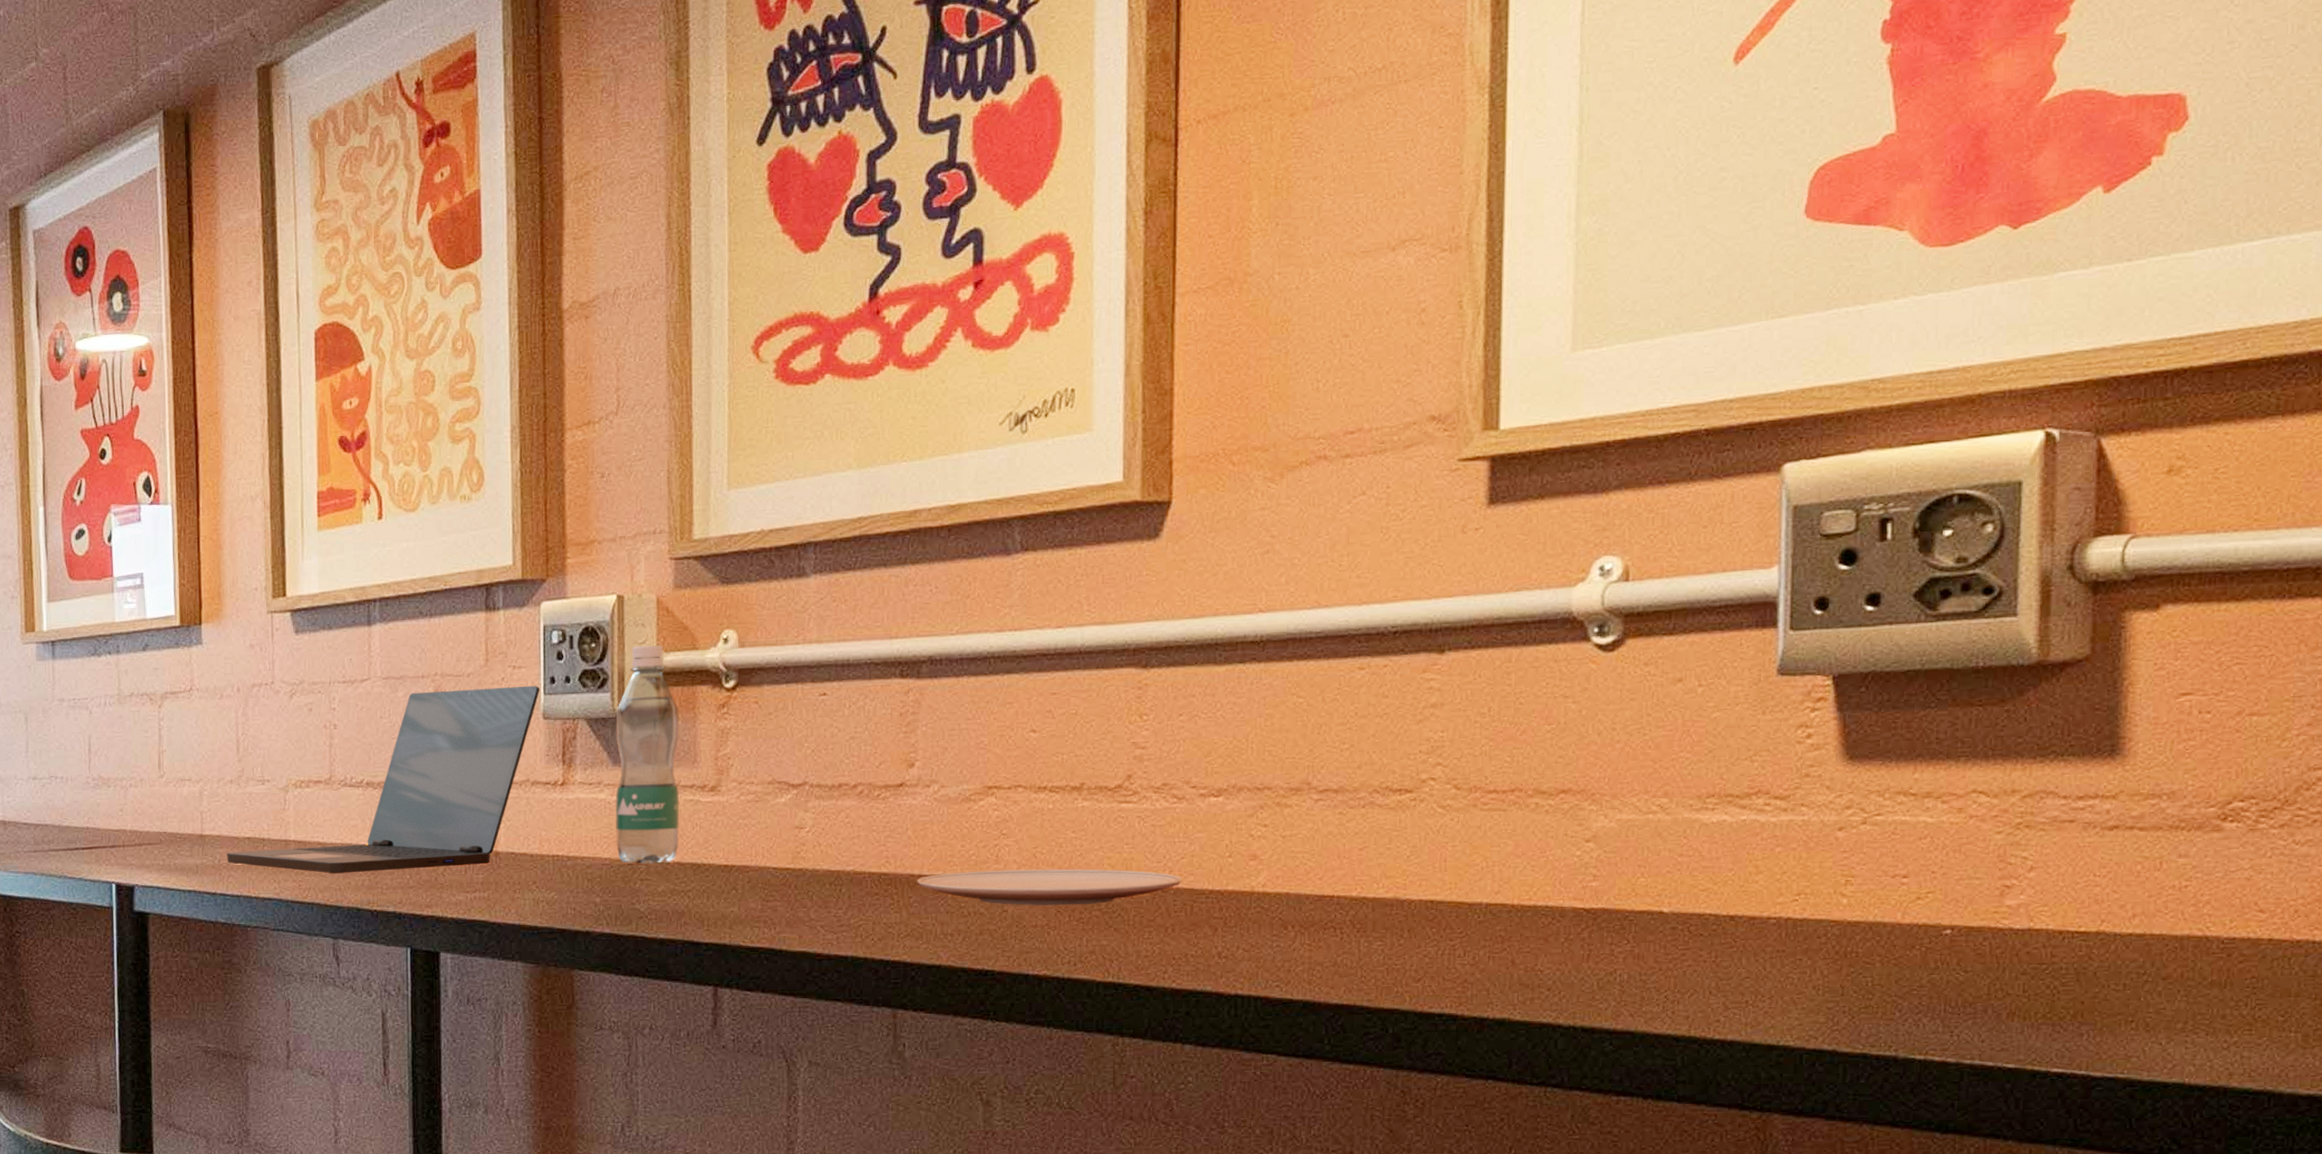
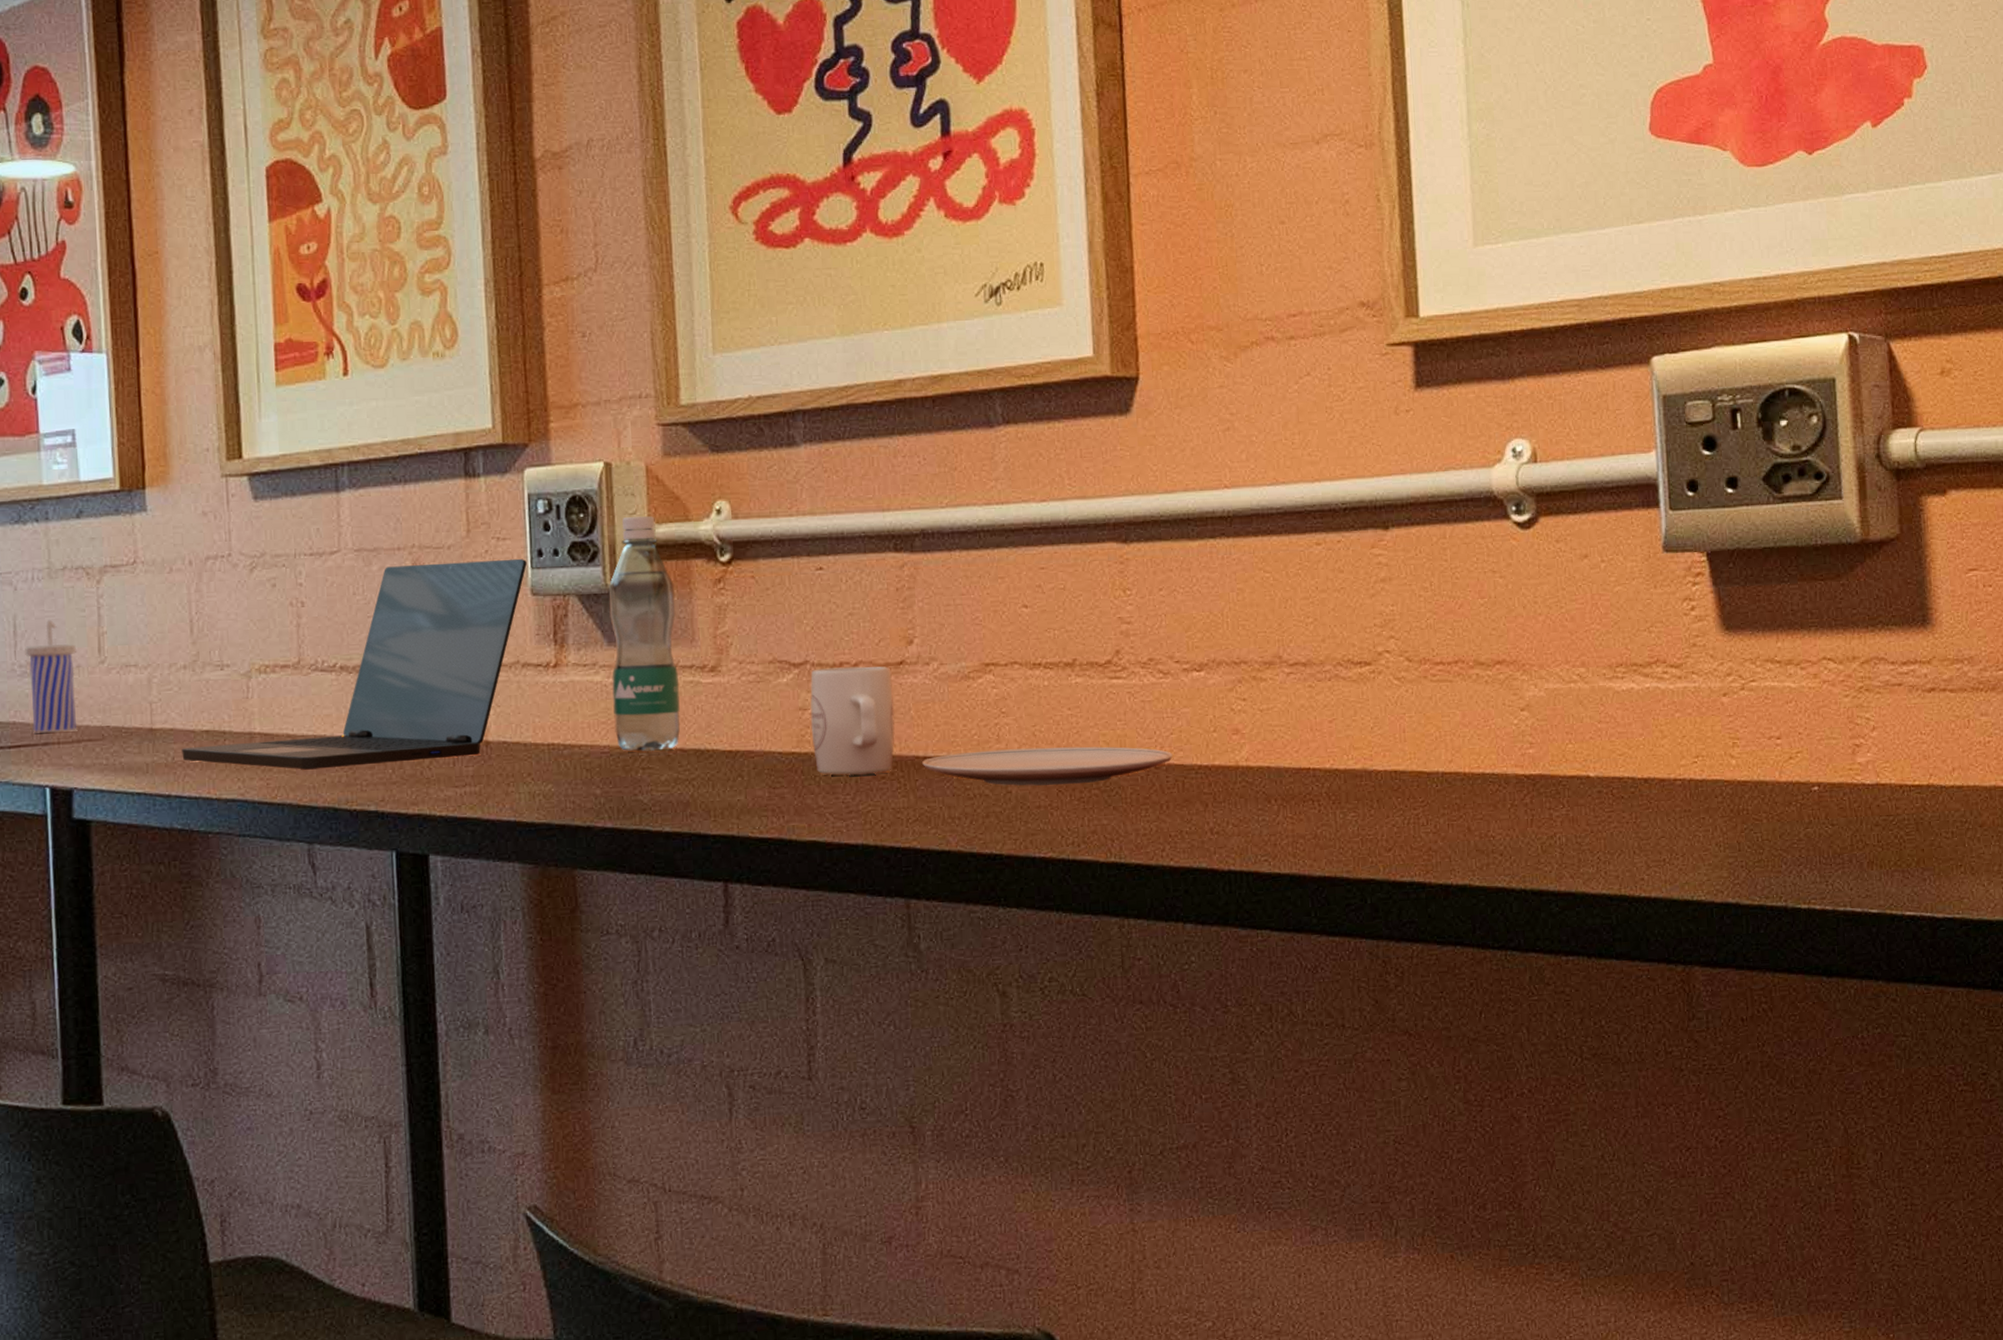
beverage cup: none [97,739,140,837] -> present [25,619,78,733]
mug: none [806,788,892,892] -> present [810,666,896,776]

